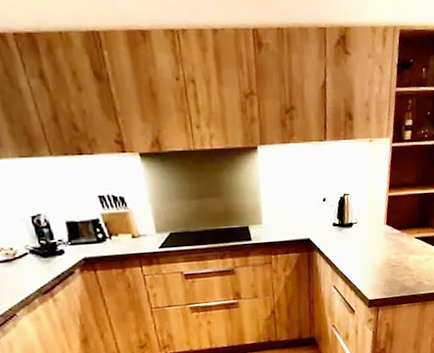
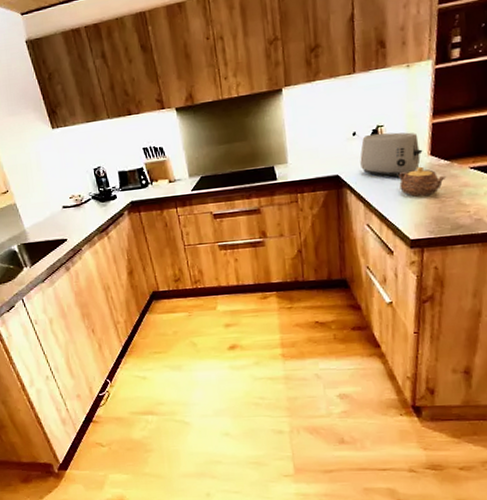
toaster: none [329,201,380,243] -> present [360,132,423,177]
teapot: none [360,234,398,262] -> present [398,166,447,197]

